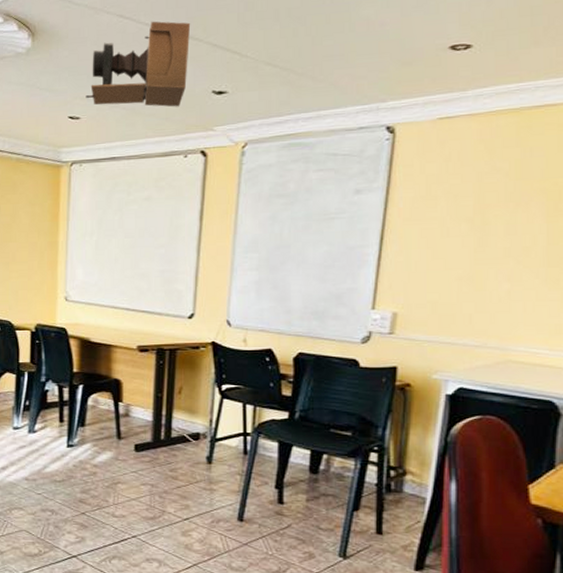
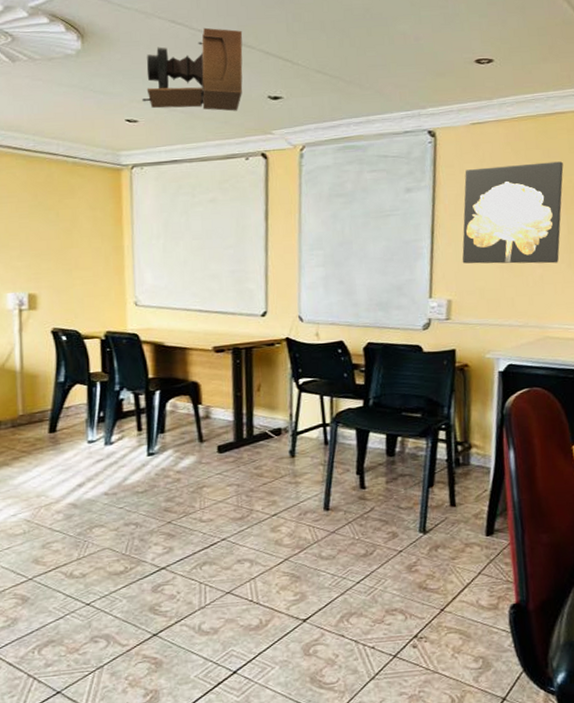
wall art: none [413,161,549,278] -> present [462,161,564,264]

